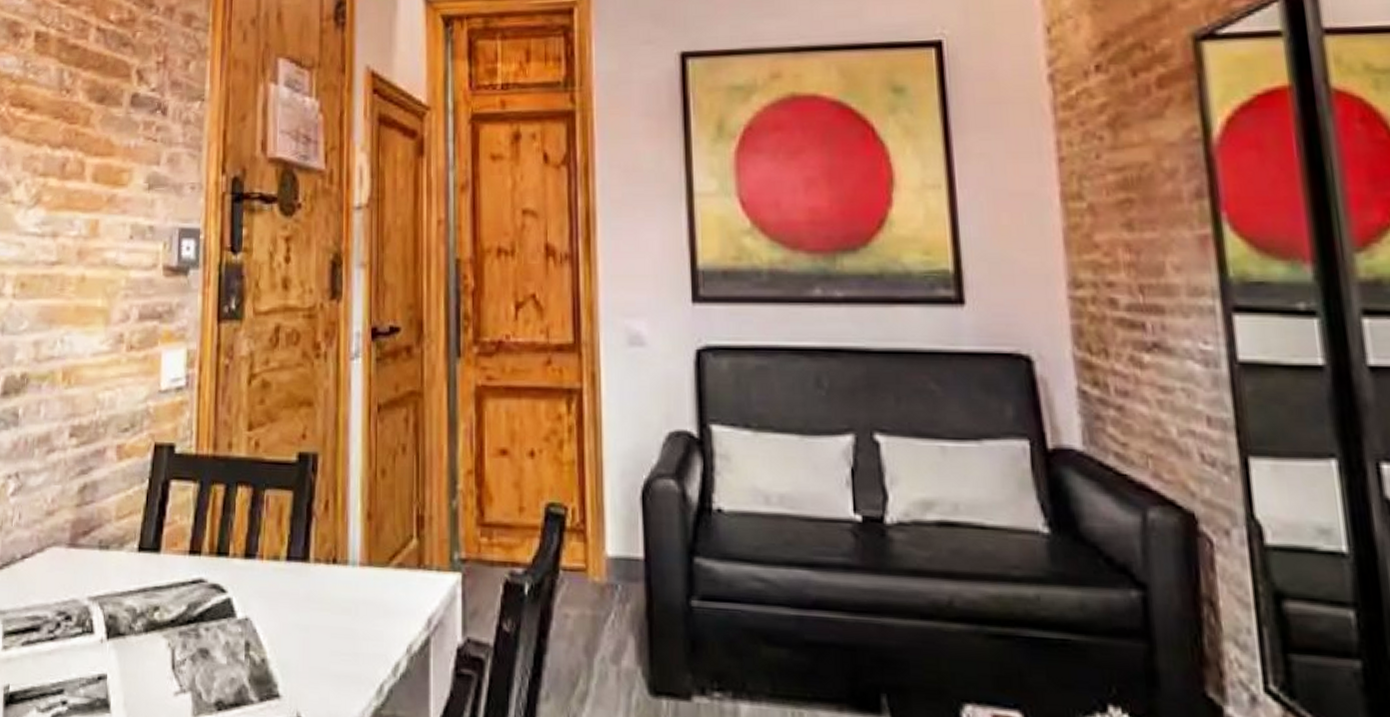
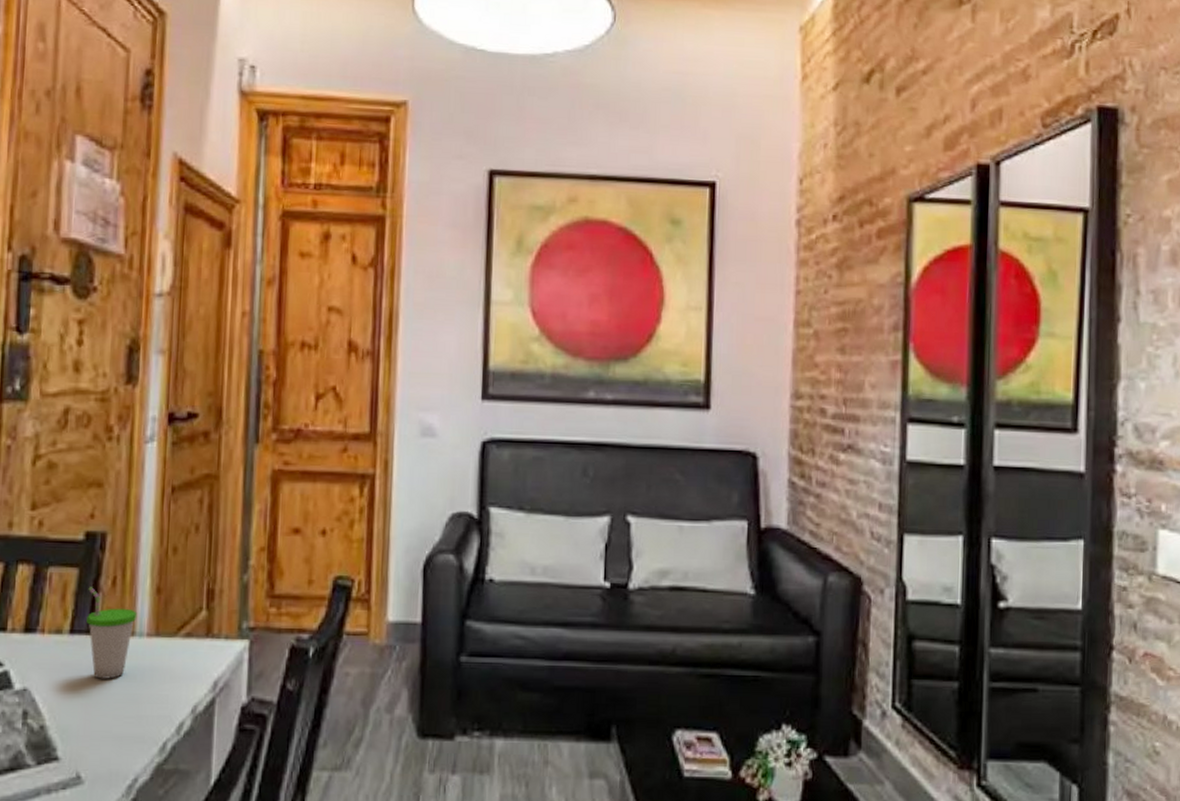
cup: none [302,511,350,611] -> present [86,587,138,679]

